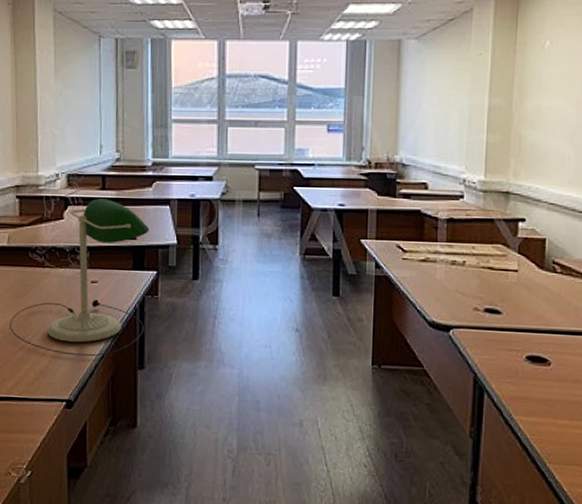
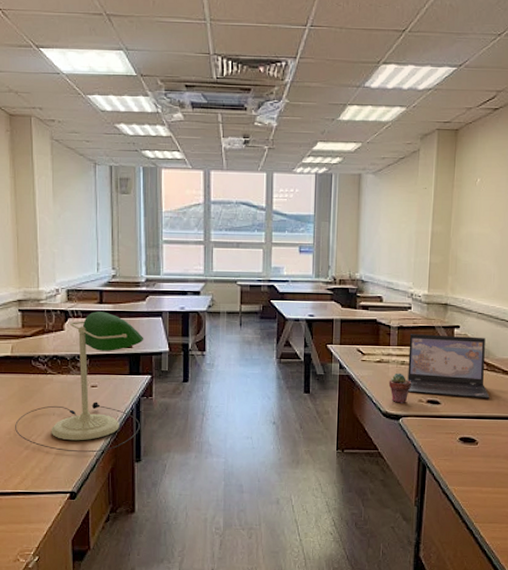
potted succulent: none [436,274,464,312] -> present [388,373,411,403]
laptop: none [459,228,565,309] -> present [408,334,490,398]

